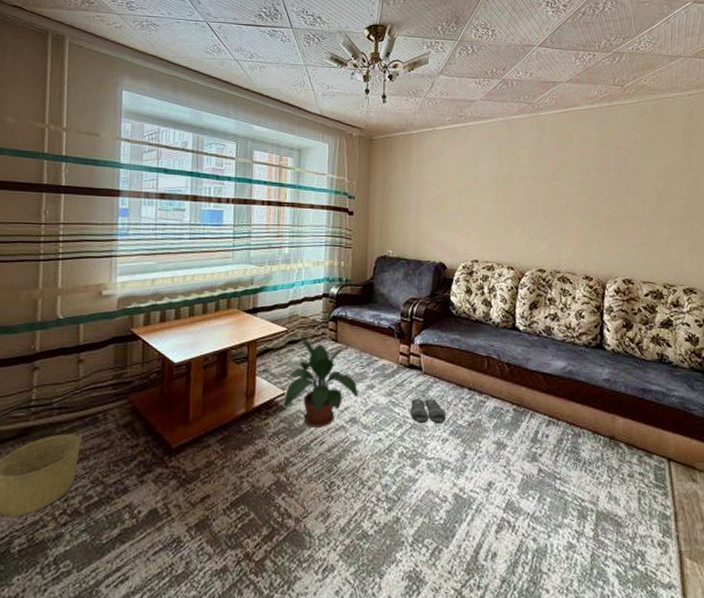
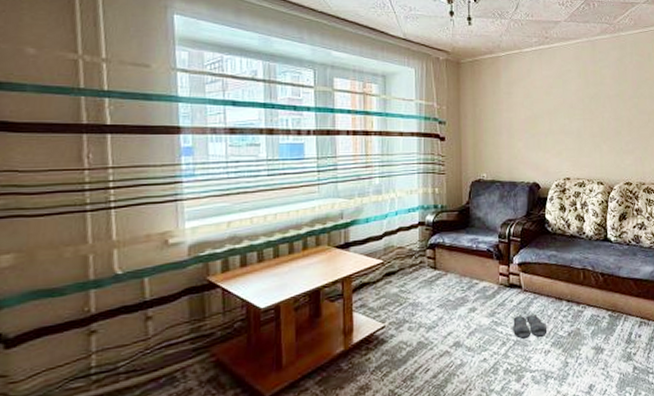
potted plant: present [282,338,358,428] -> none [381,268,461,357]

